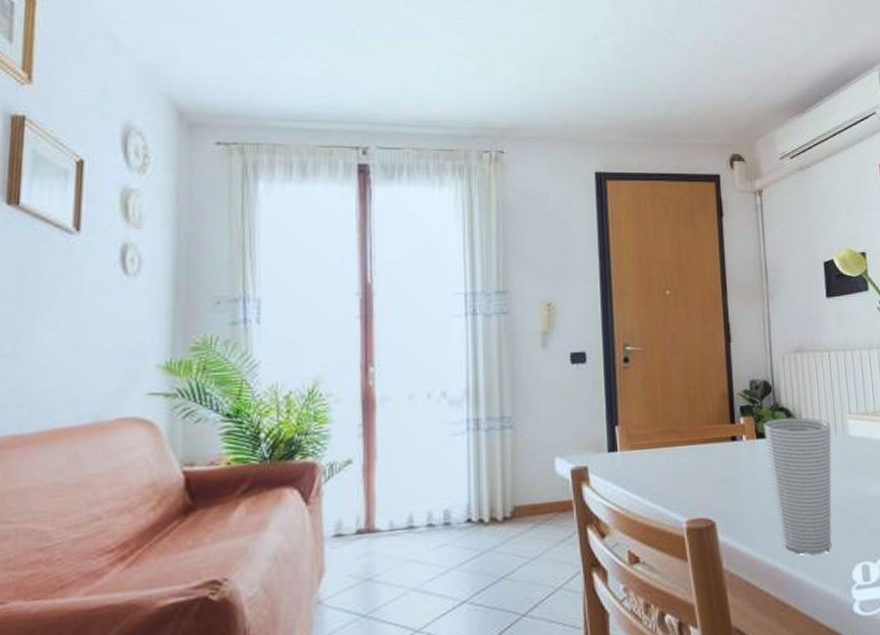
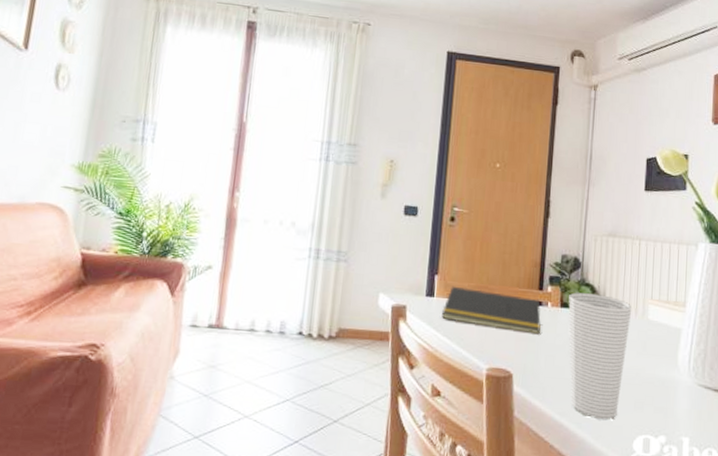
notepad: none [628,434,738,475] -> present [442,286,541,334]

